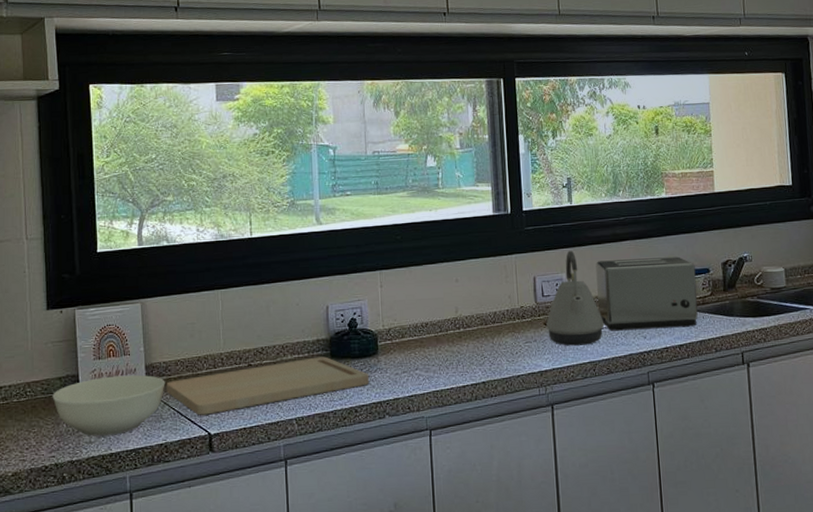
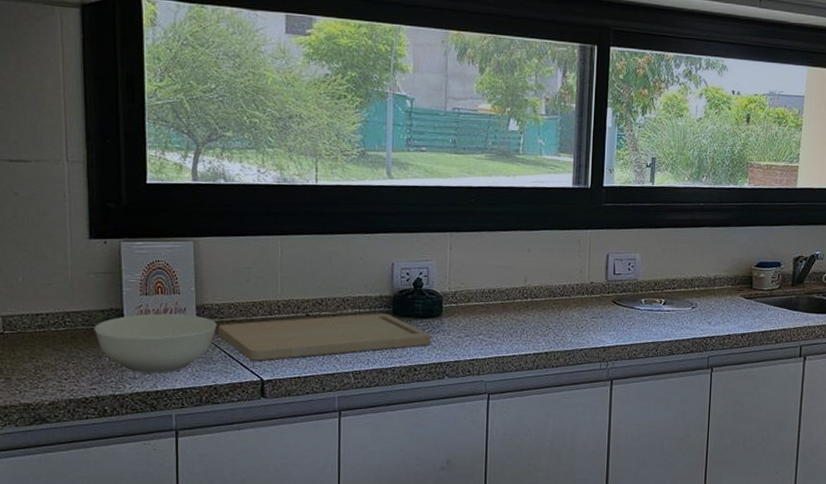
kettle: present [546,251,605,346] -> none [614,231,672,326]
toaster: present [596,256,698,331] -> none [667,245,768,317]

